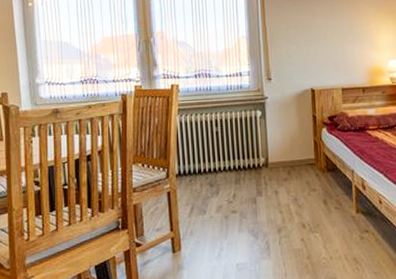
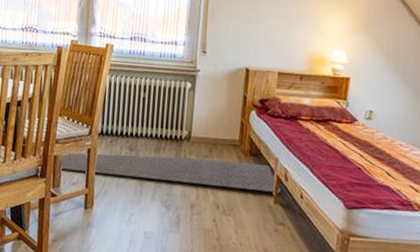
rug: none [142,177,361,217] -> present [61,152,281,193]

